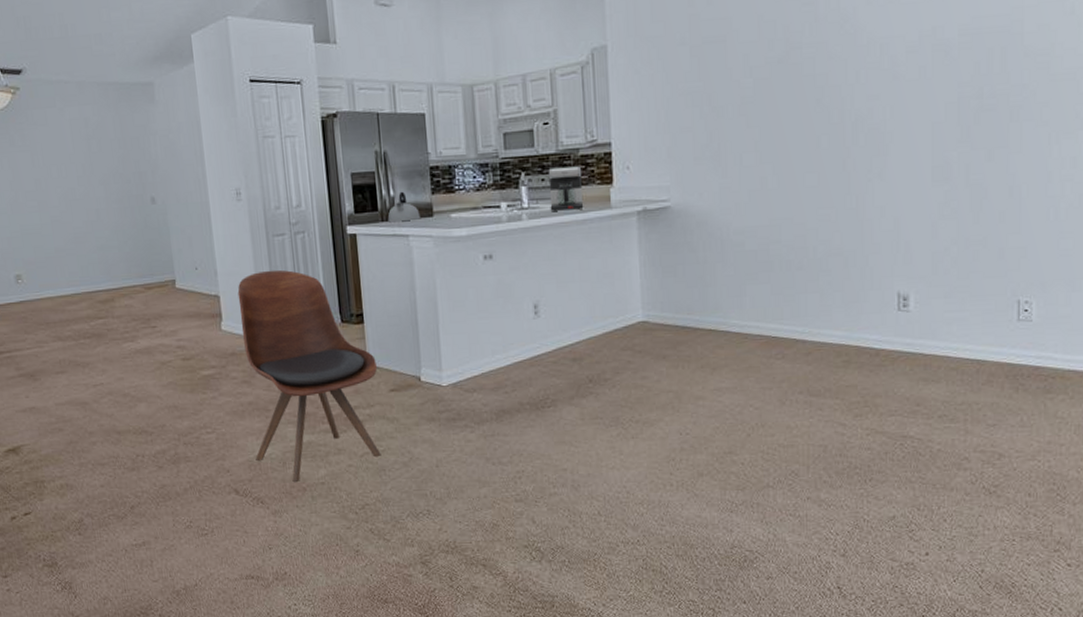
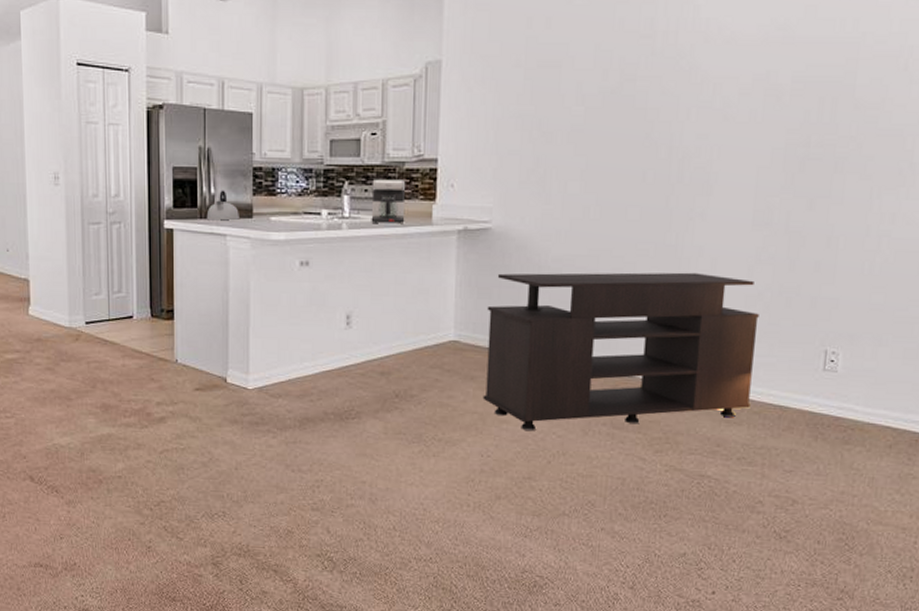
dining chair: present [237,269,381,482] -> none [48,258,184,473]
tv stand: none [673,233,947,406] -> present [483,272,759,432]

